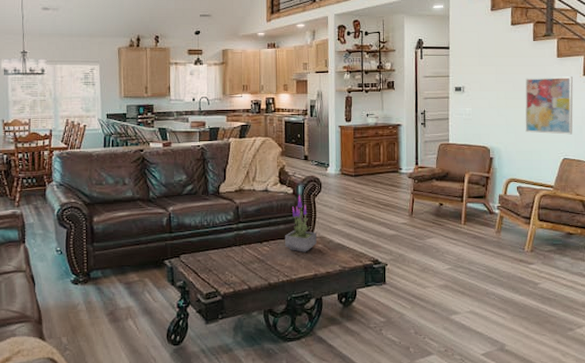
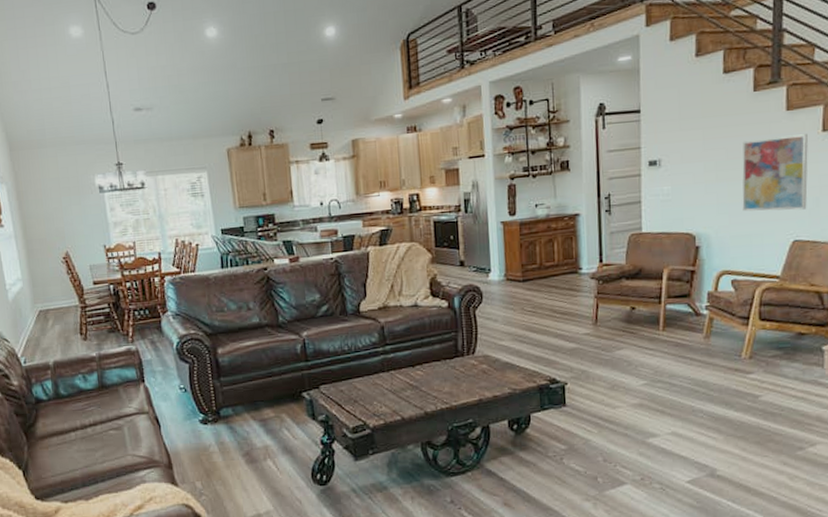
potted plant: present [285,195,317,252] -> none [441,308,480,375]

